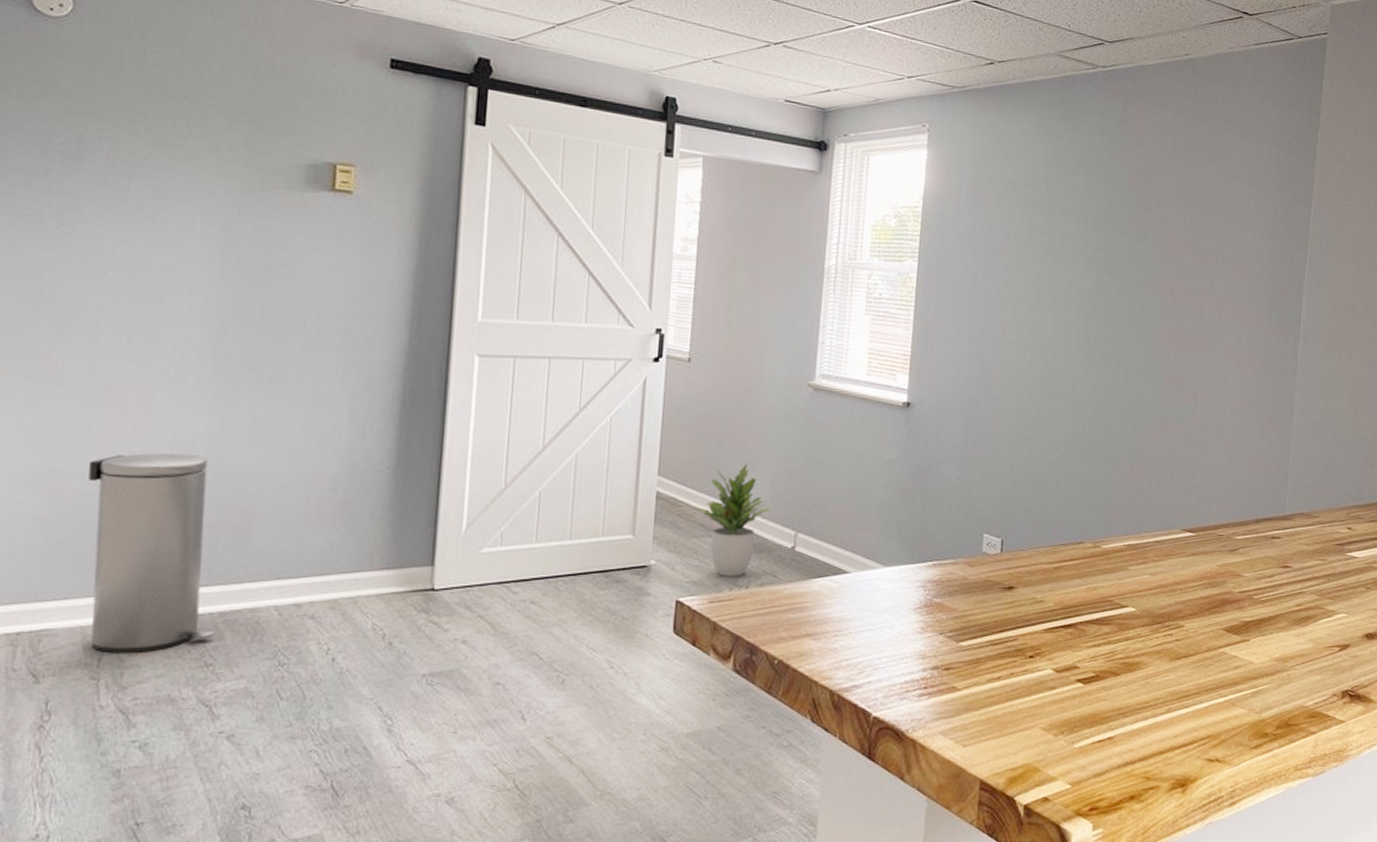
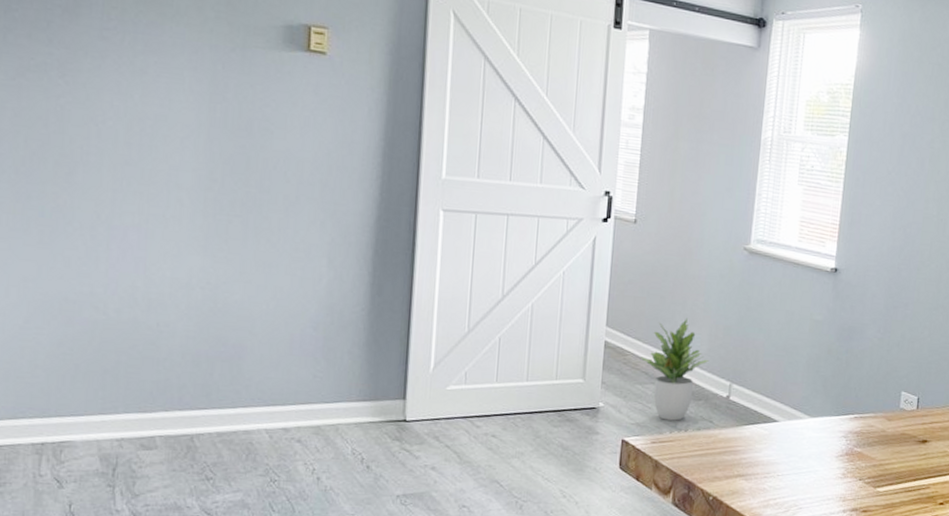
pedal bin: present [88,452,215,654] -> none [97,288,214,466]

